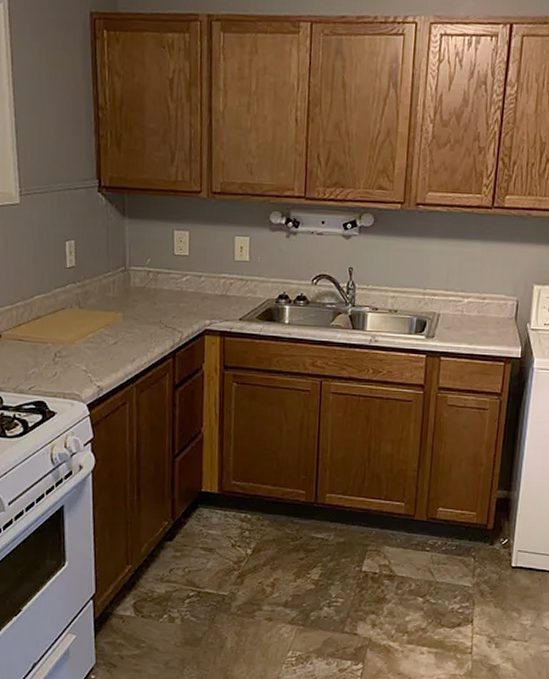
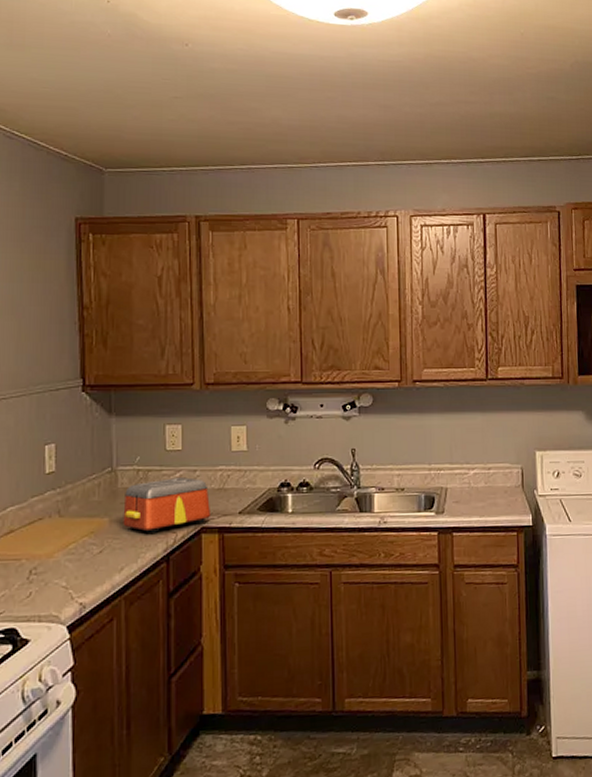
toaster: none [135,281,214,331] -> present [123,477,211,533]

